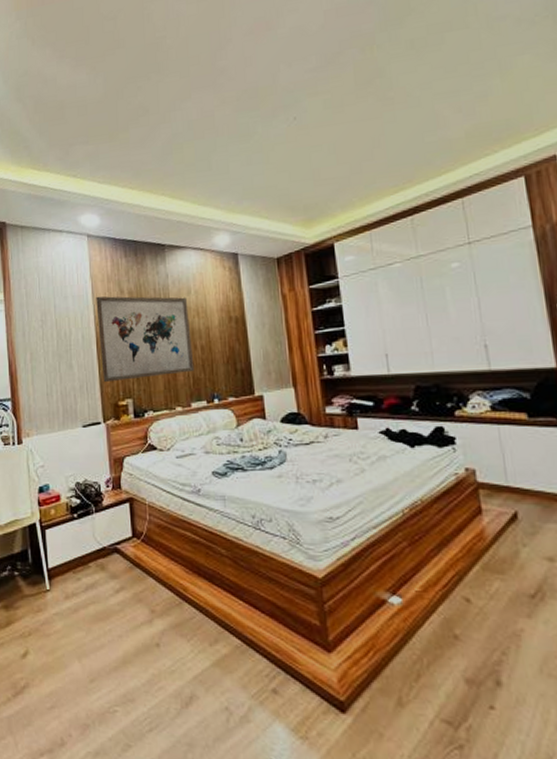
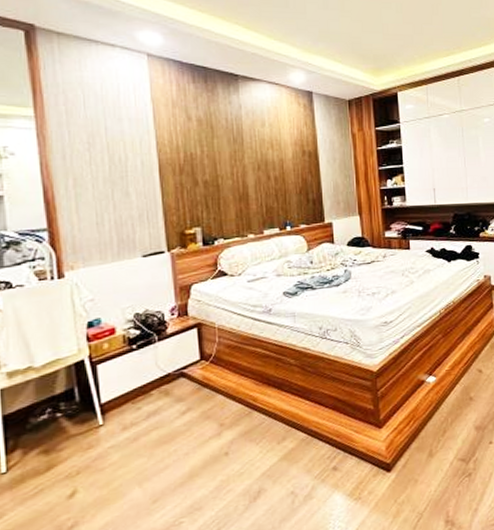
wall art: present [96,296,195,383] -> none [158,121,268,211]

